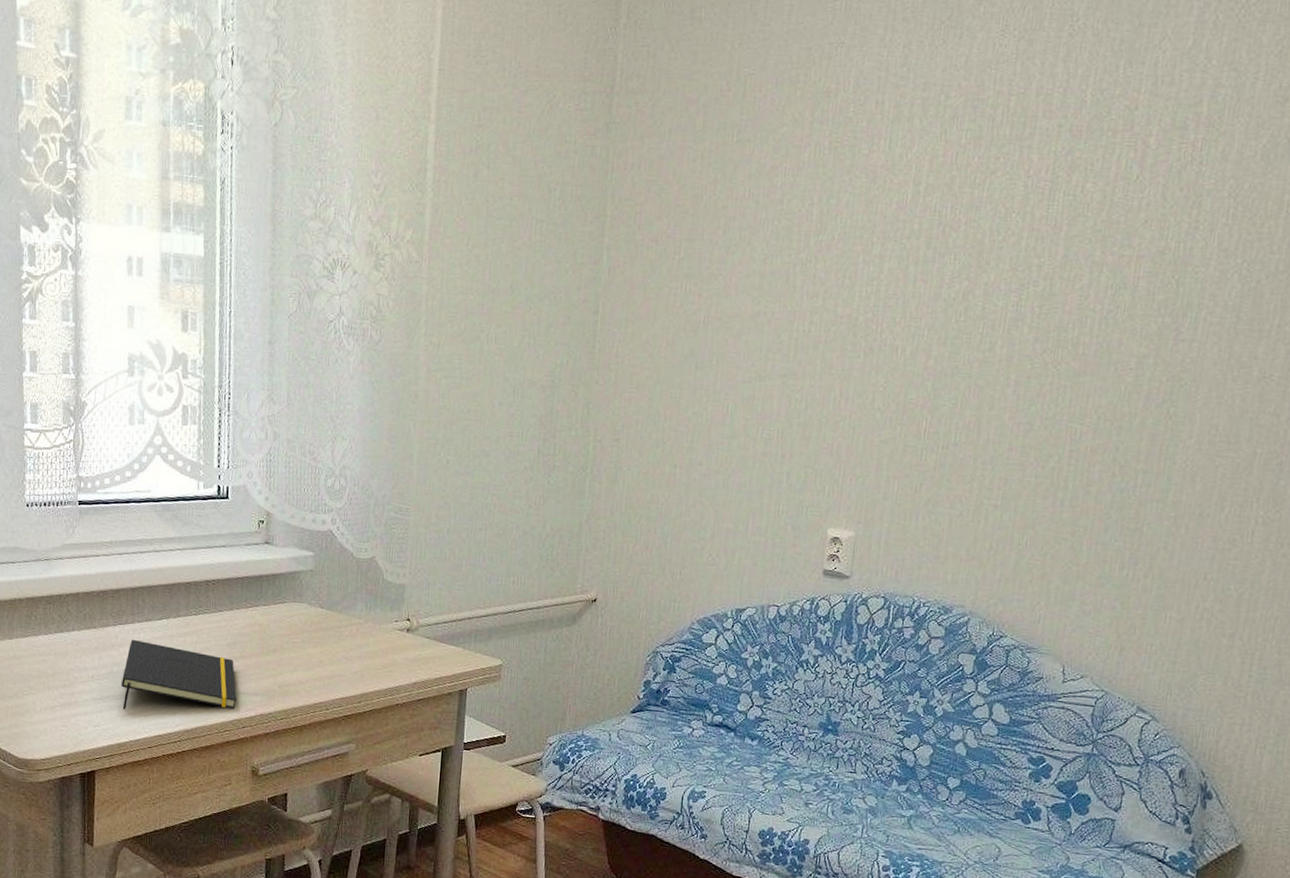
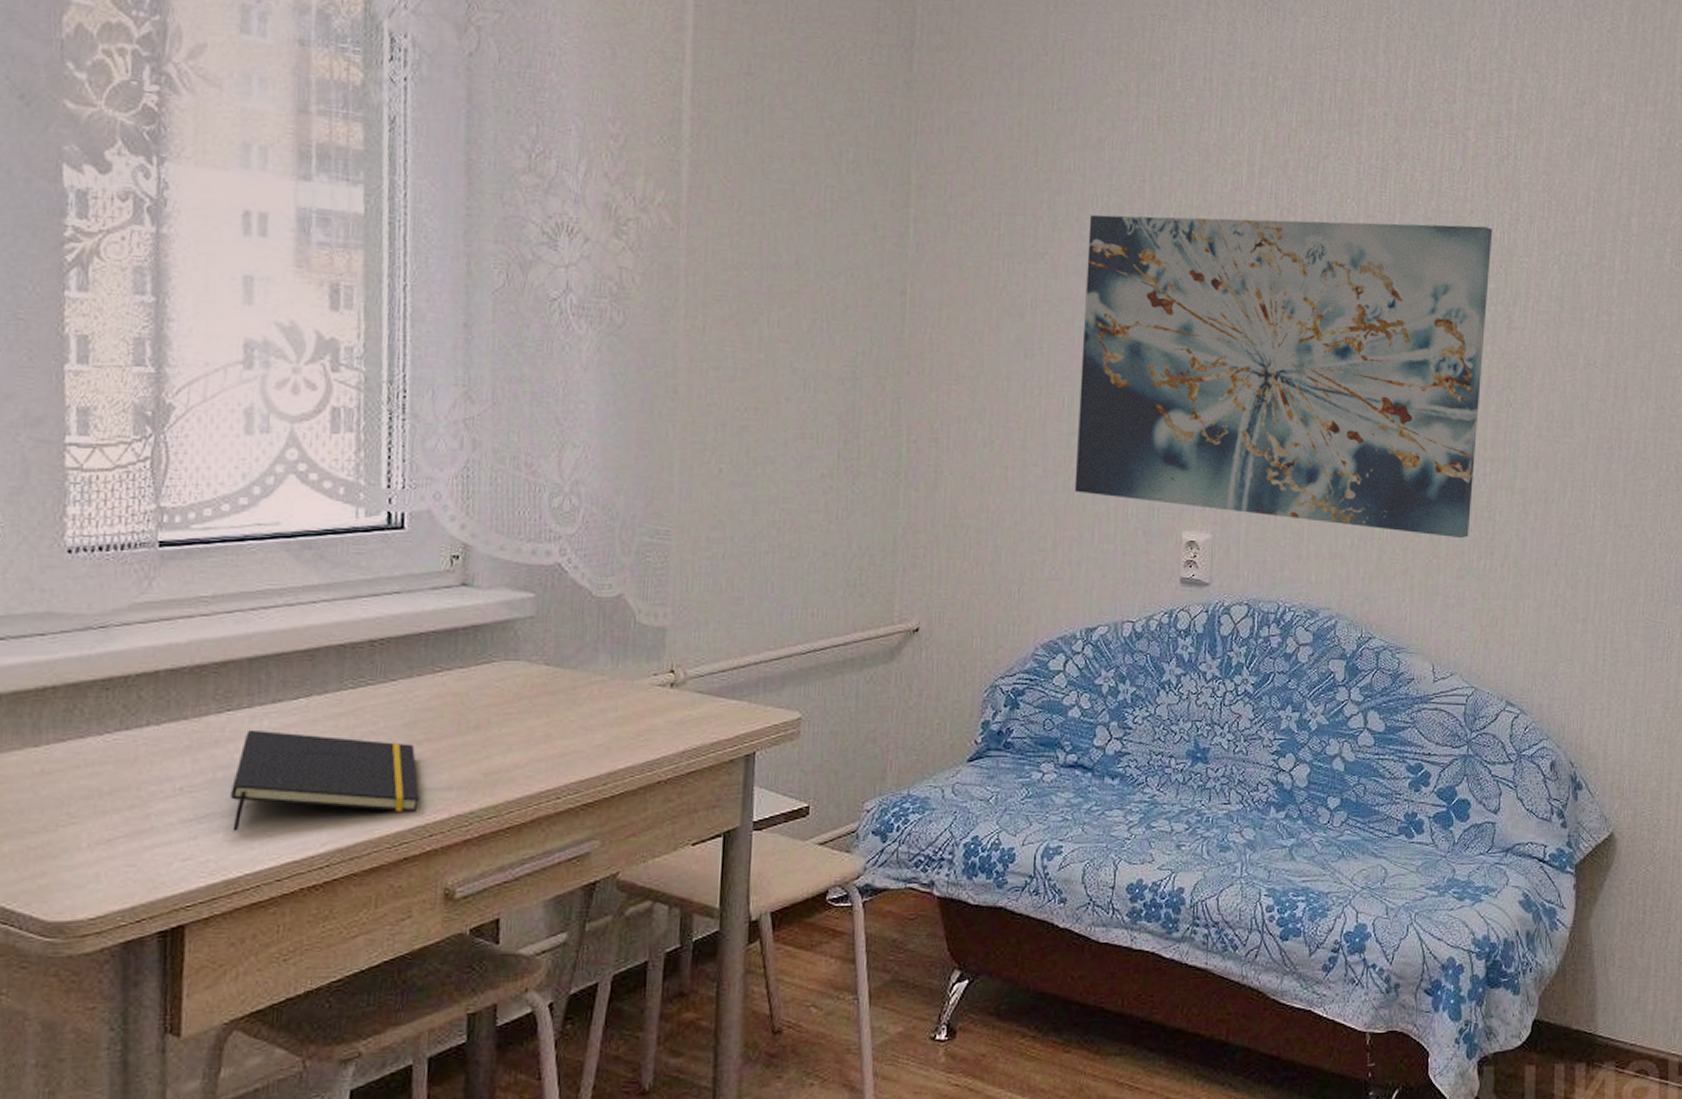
wall art: none [733,236,1168,548] -> present [1074,214,1493,539]

